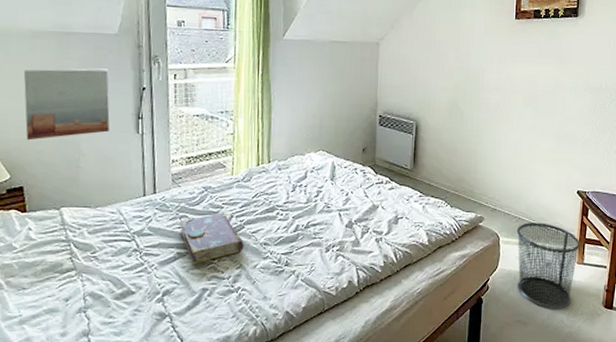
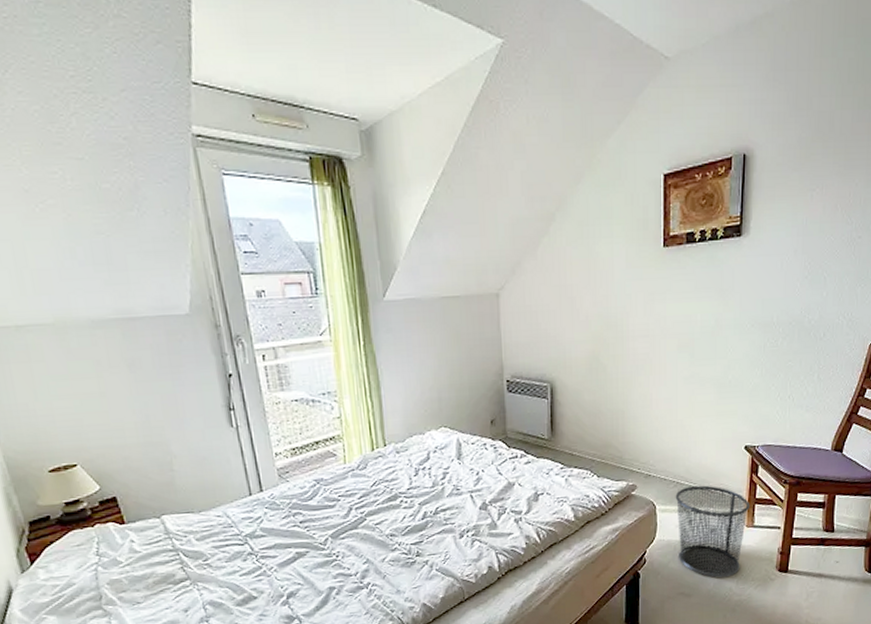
wall art: present [23,68,110,141] -> none [90,356,199,446]
book: present [180,212,244,264] -> none [295,505,369,563]

